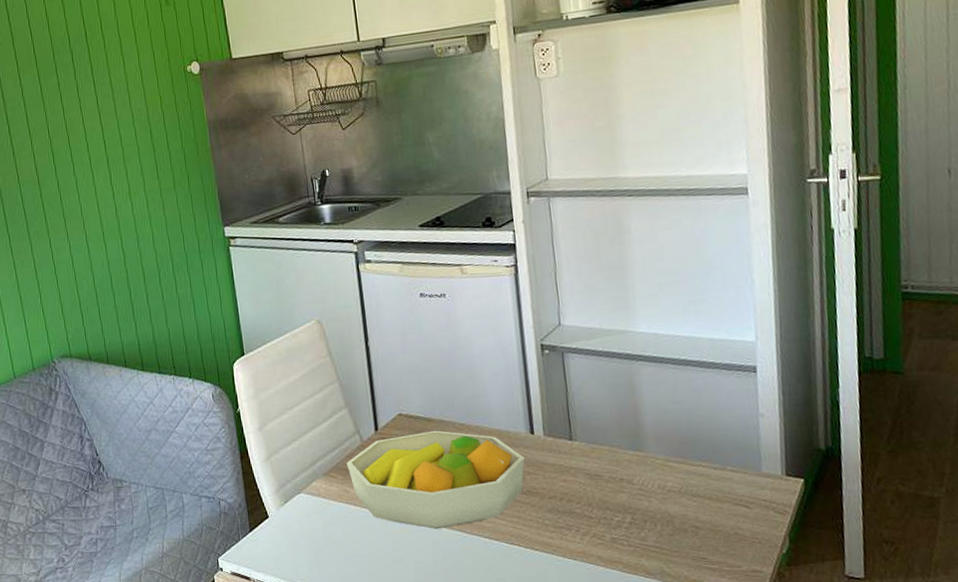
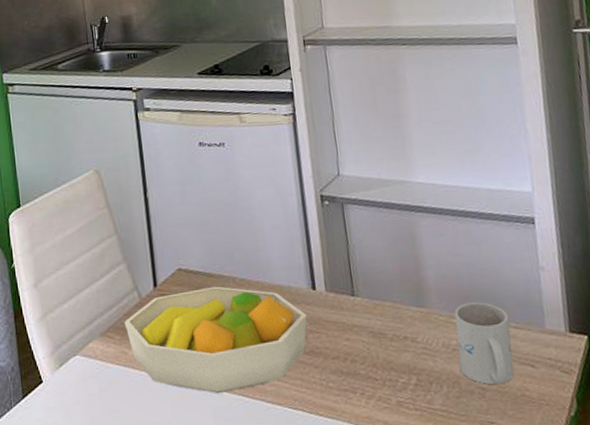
mug: none [671,447,729,524] -> present [454,302,515,385]

